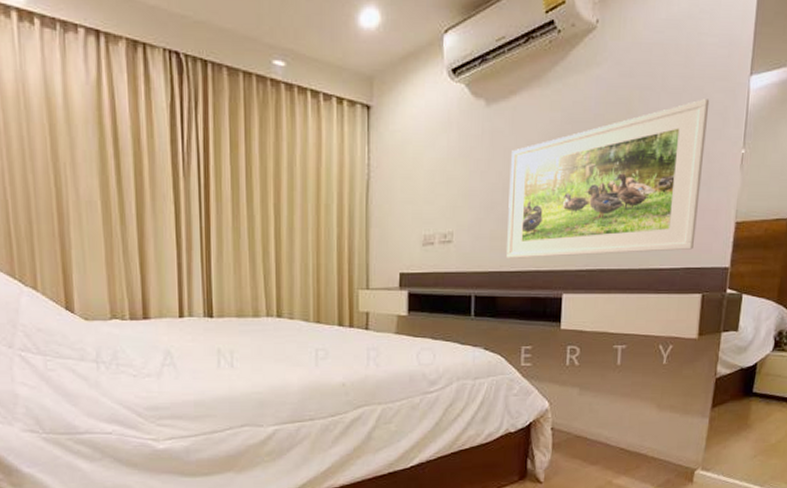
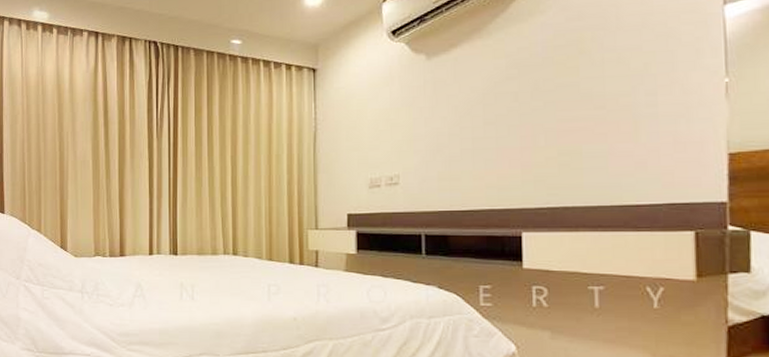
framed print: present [505,99,710,258] -> none [455,32,678,198]

